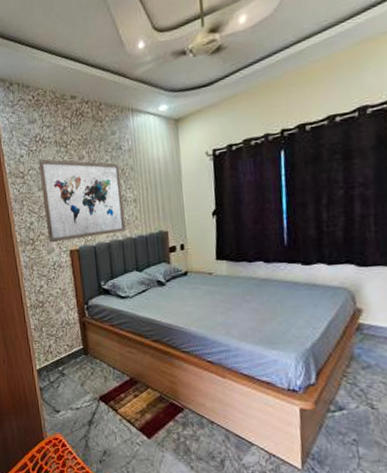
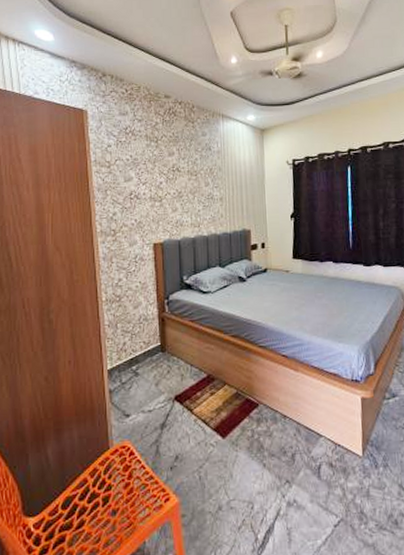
wall art: present [38,159,126,242] -> none [127,150,211,234]

